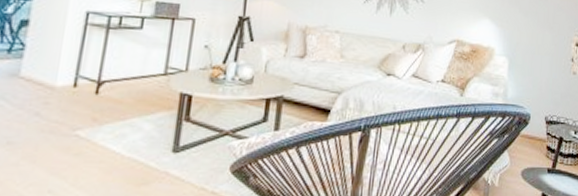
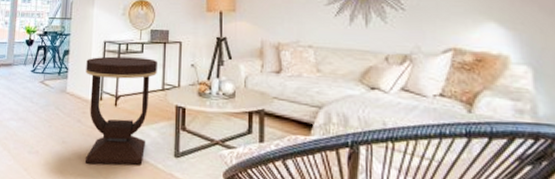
side table: none [41,31,161,169] -> present [84,56,157,165]

